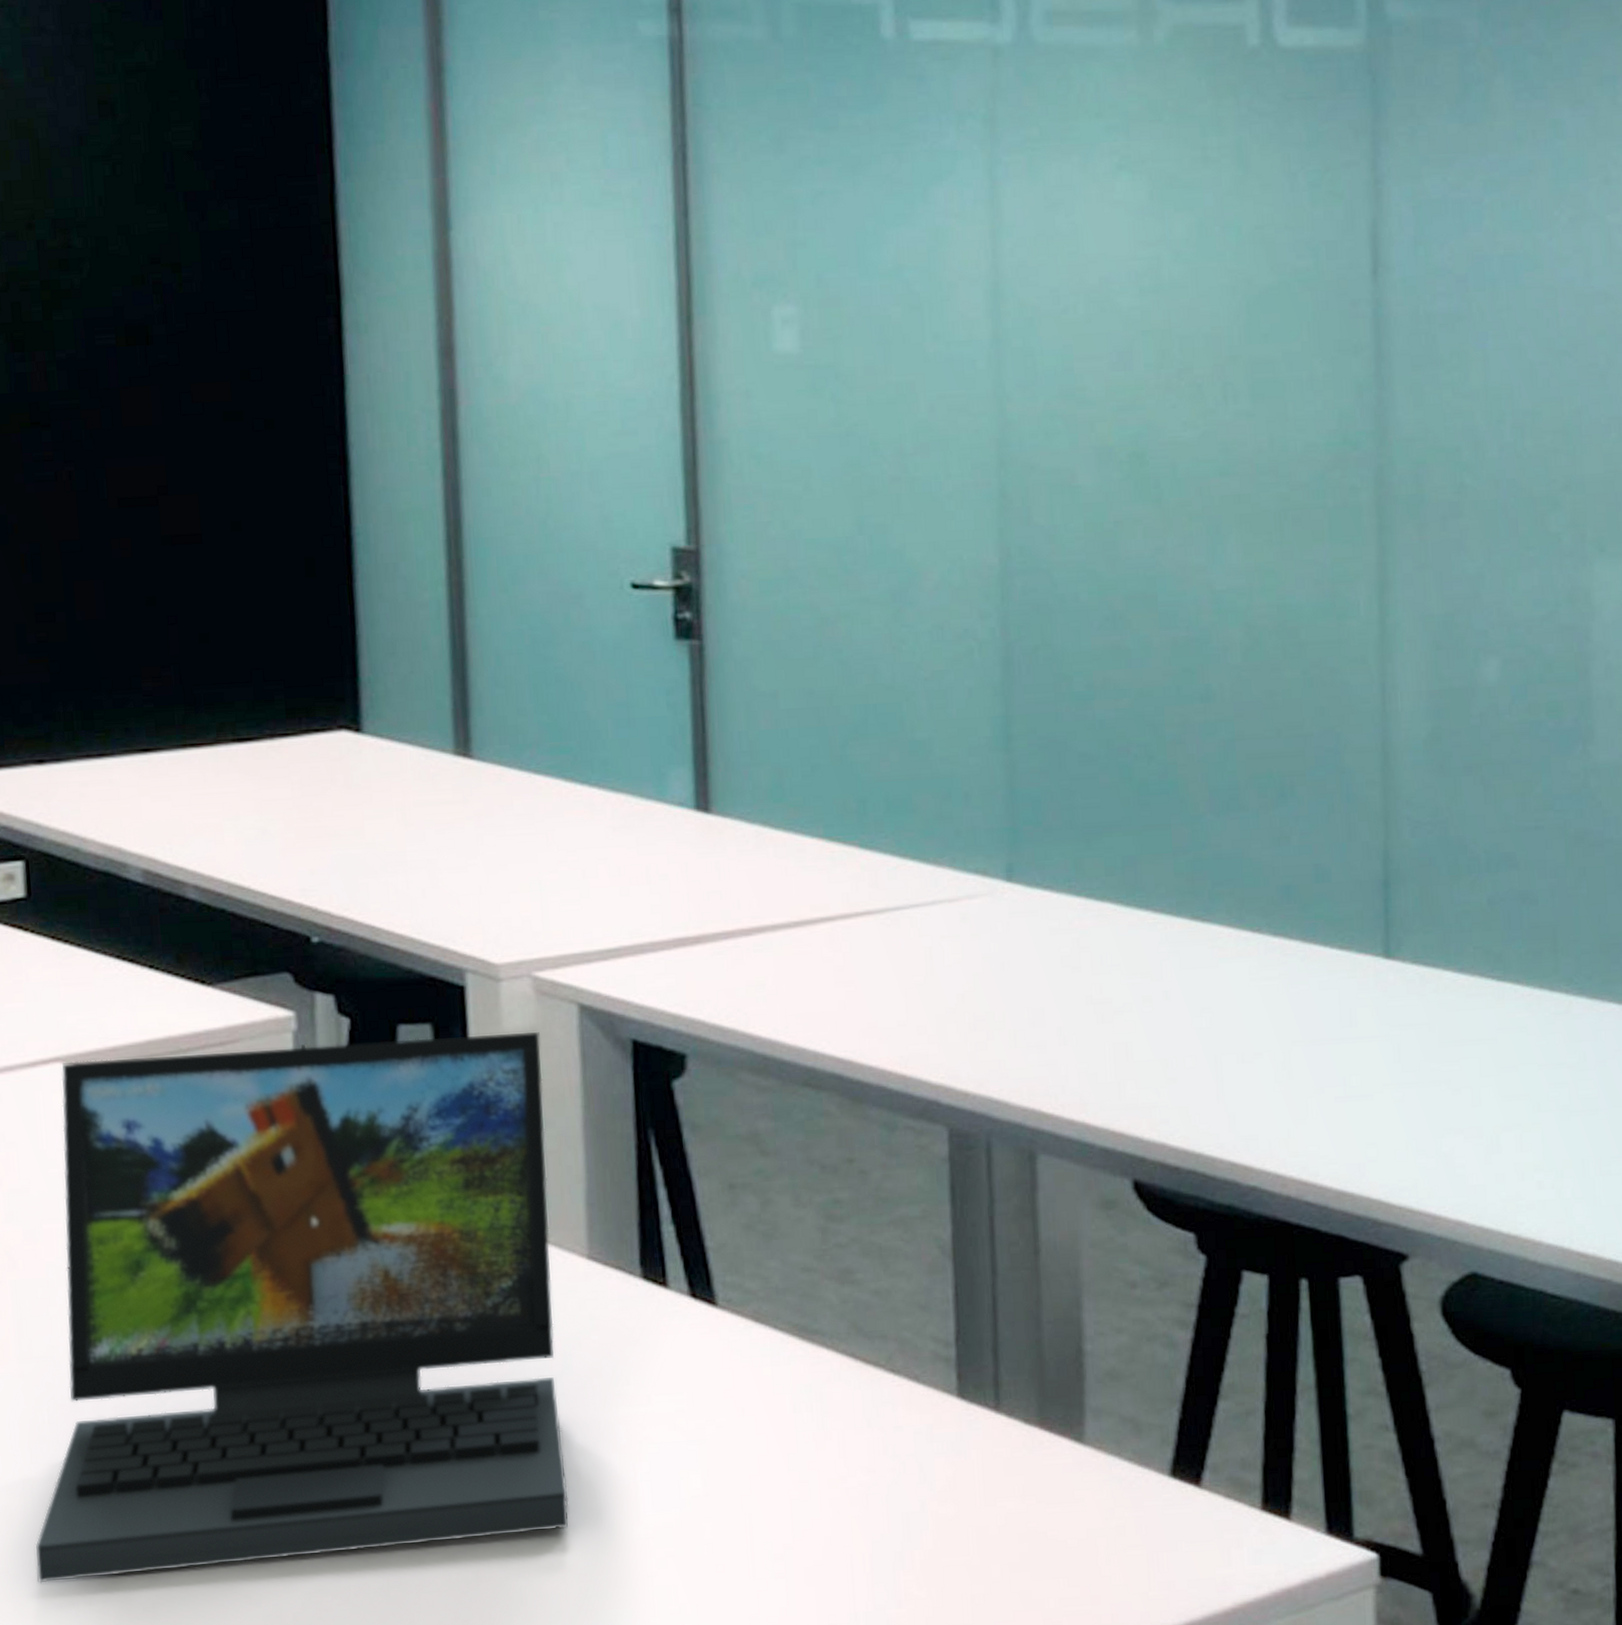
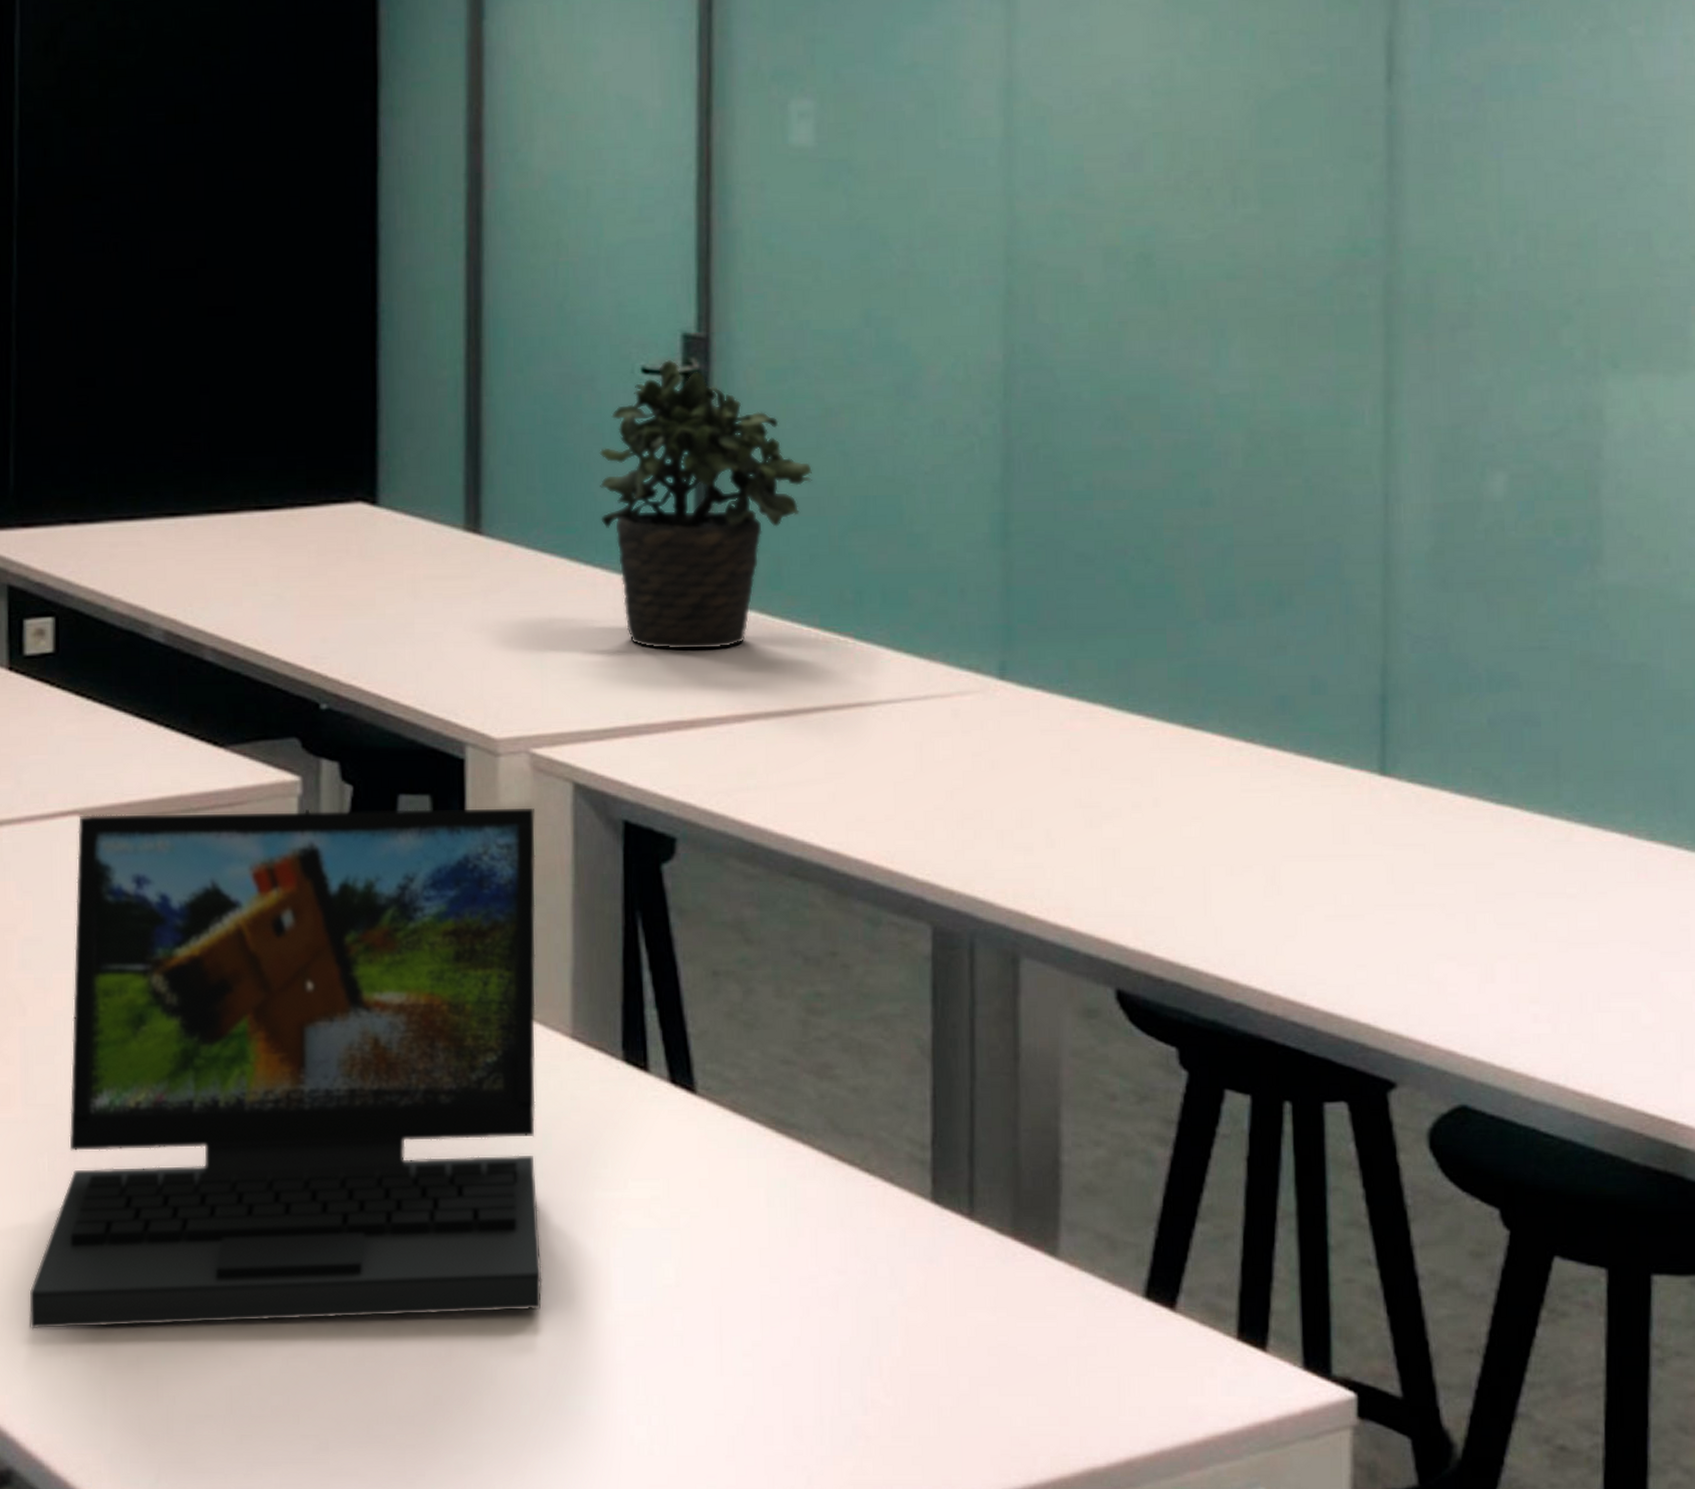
potted plant: none [590,573,811,867] -> present [599,359,813,650]

